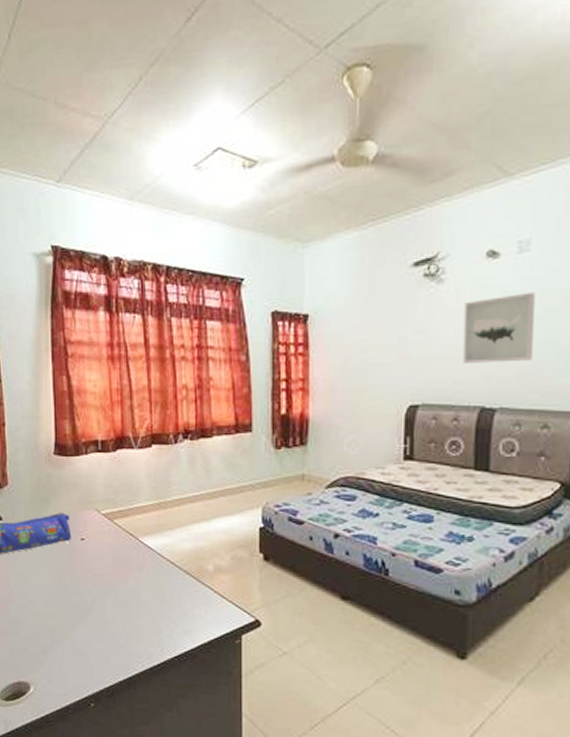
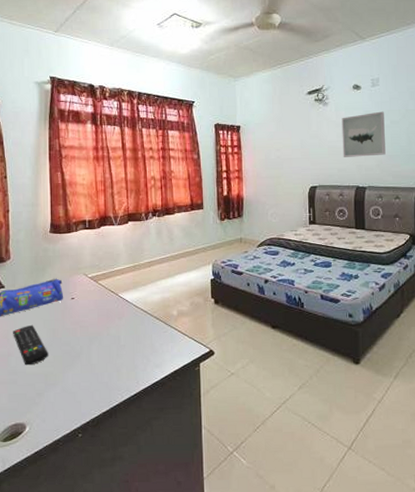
remote control: none [13,567,54,616] -> present [13,324,48,366]

